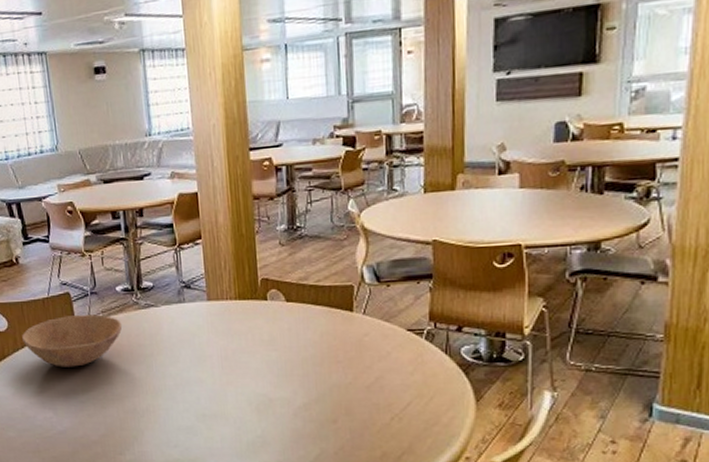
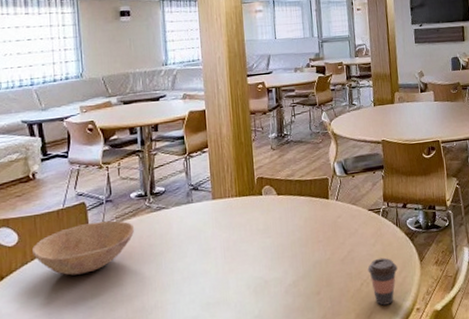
coffee cup: none [401,390,443,447] -> present [367,257,398,306]

